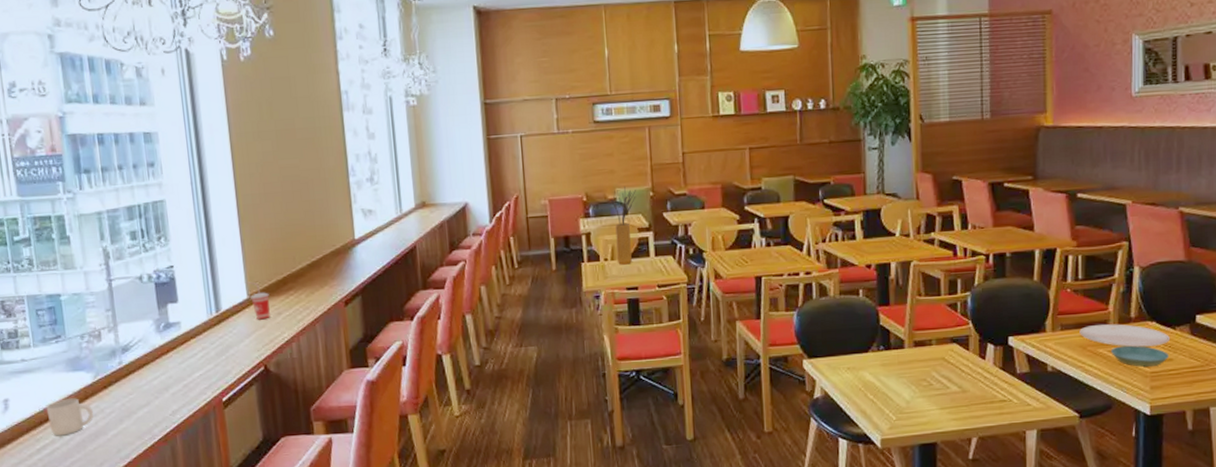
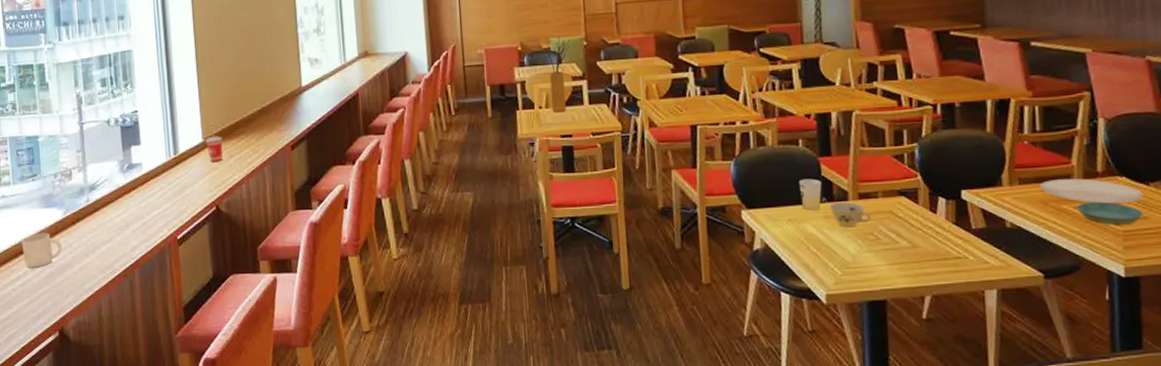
cup: none [858,327,880,359] -> present [798,178,822,211]
teacup: none [887,349,925,374] -> present [830,201,871,227]

